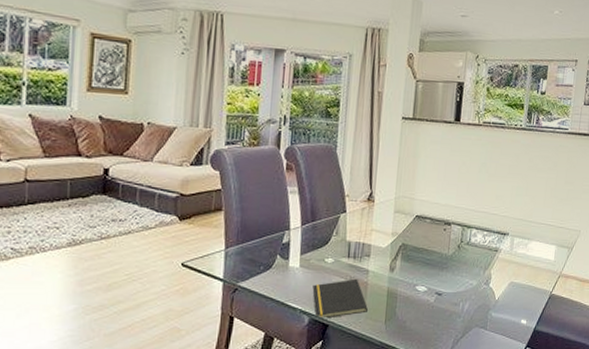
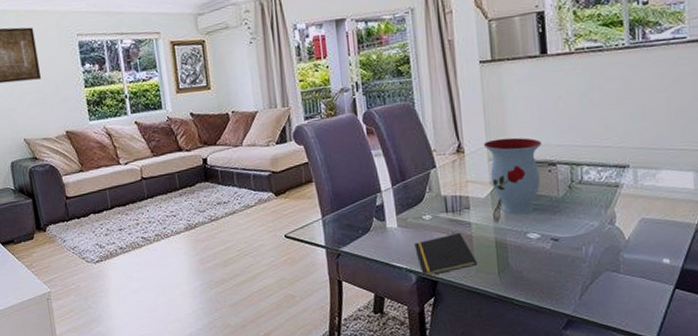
vase: none [392,193,443,268] -> present [483,137,542,215]

